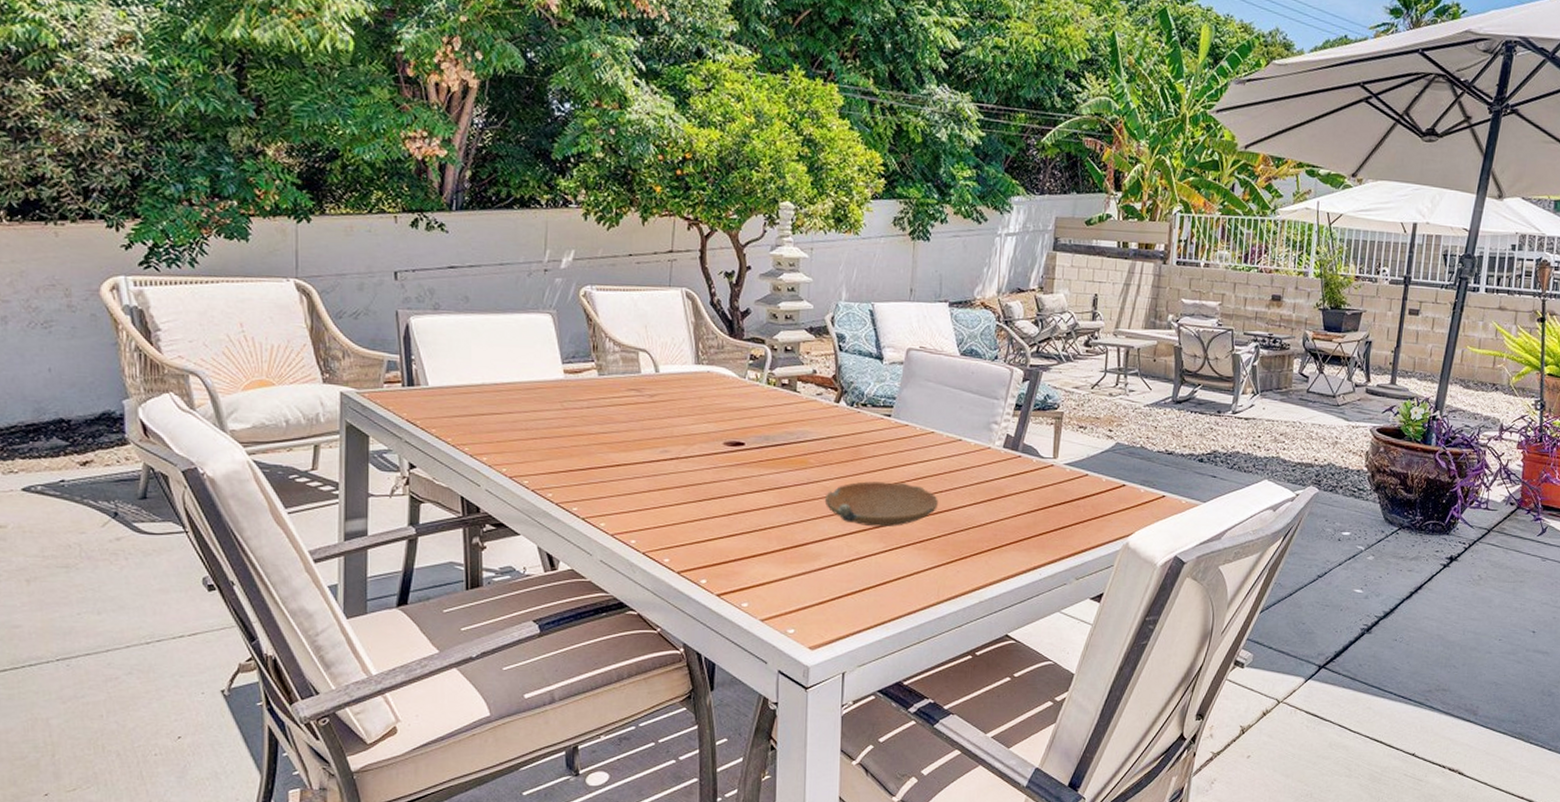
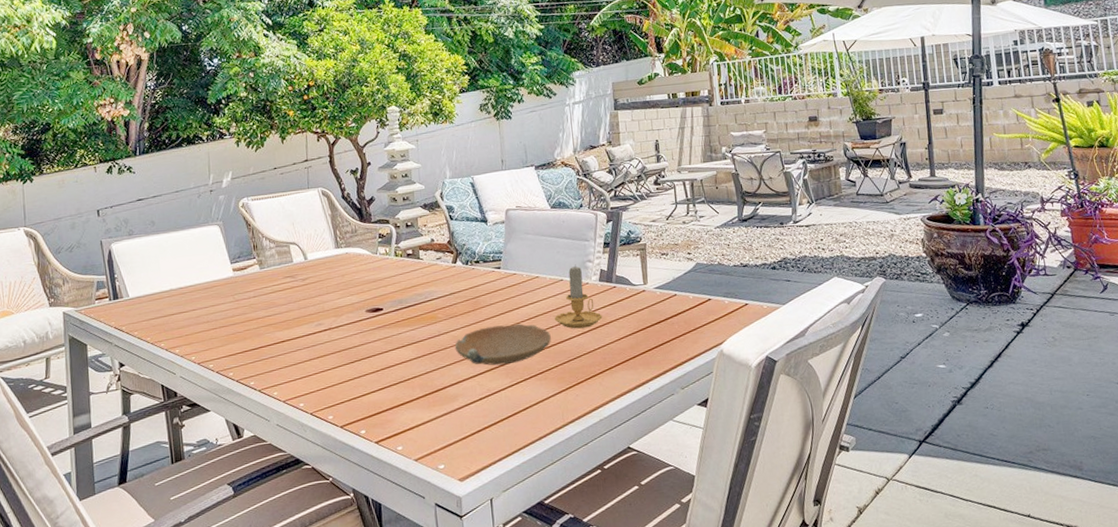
candle: none [944,424,1001,498] -> present [554,264,603,329]

